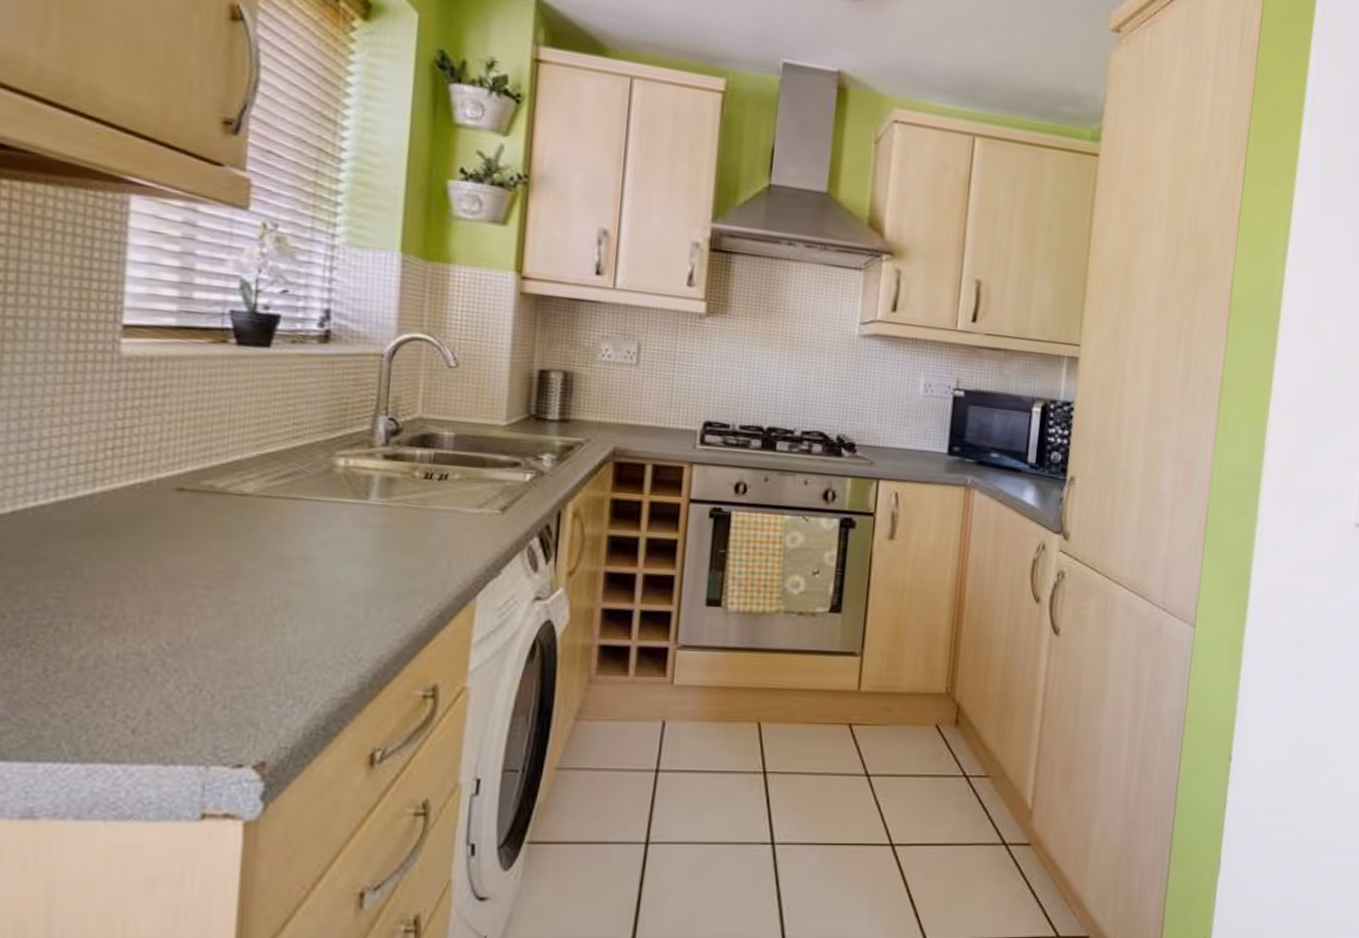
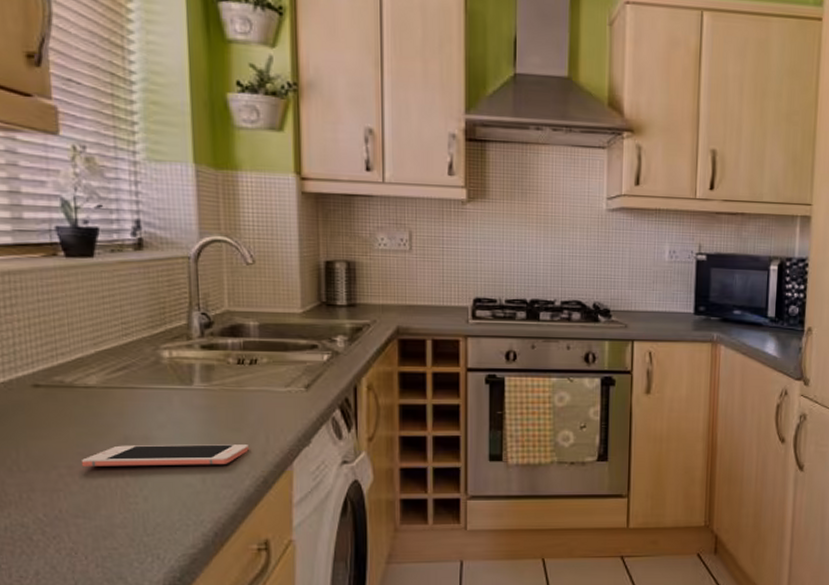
cell phone: none [221,564,426,594] -> present [81,444,249,467]

